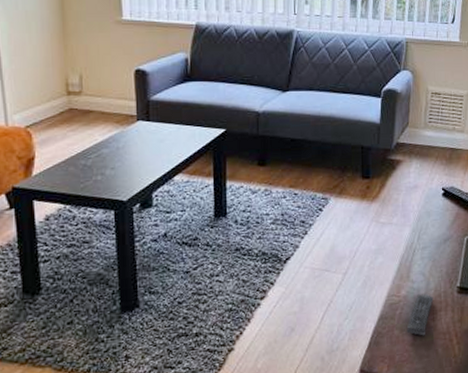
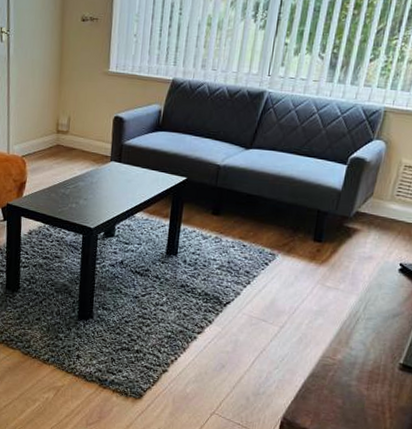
remote control: present [406,293,434,336] -> none [336,362,371,402]

